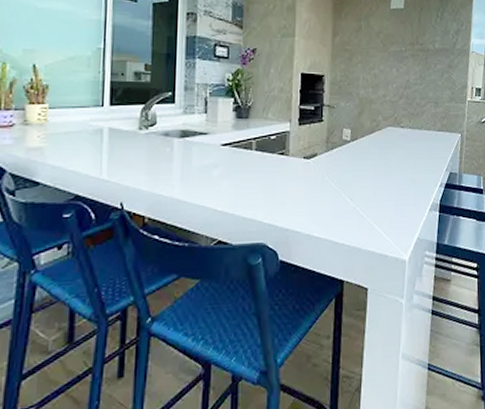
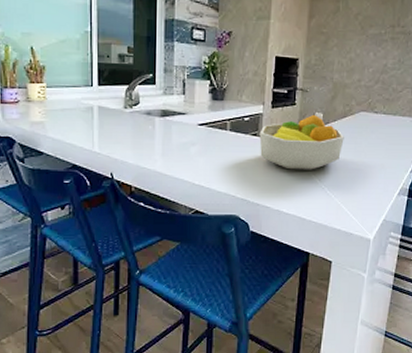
fruit bowl: none [287,130,373,190] -> present [259,114,344,170]

